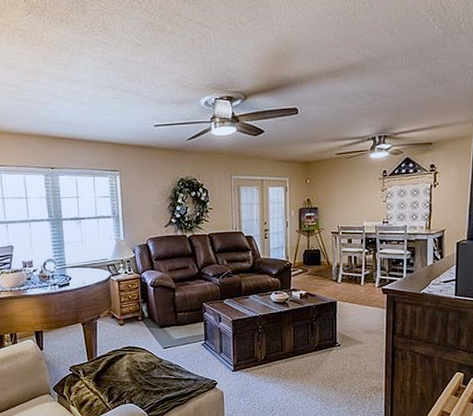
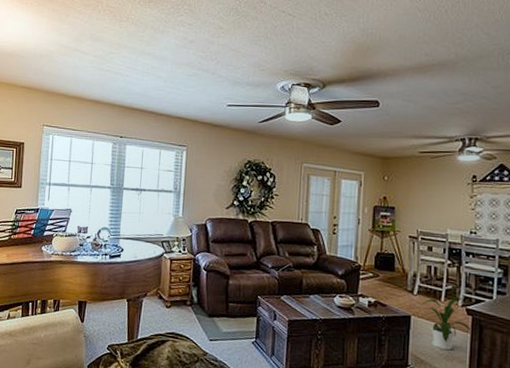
house plant: none [346,280,388,326] -> present [422,297,473,351]

